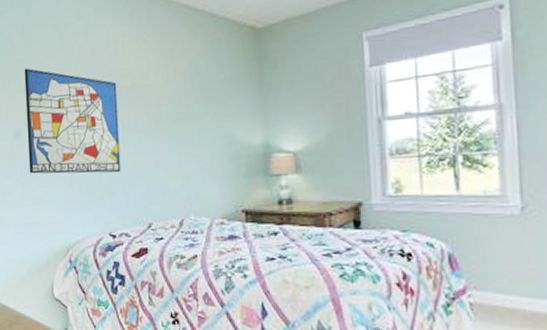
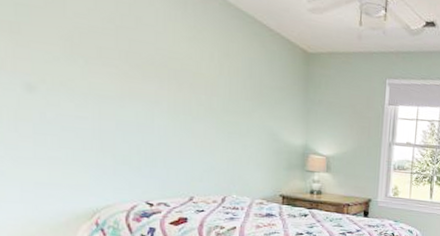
wall art: present [24,68,121,174] -> none [43,18,164,148]

